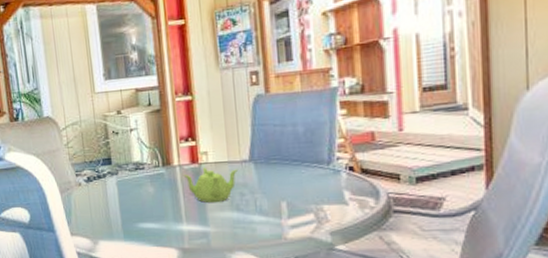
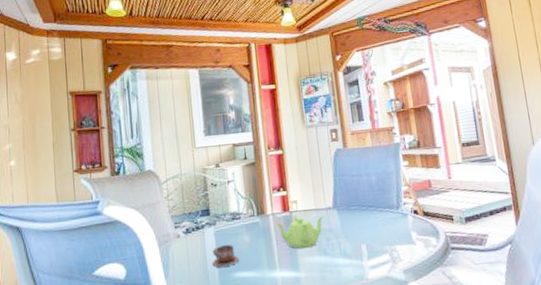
cup: none [114,195,144,217] -> present [212,245,240,267]

